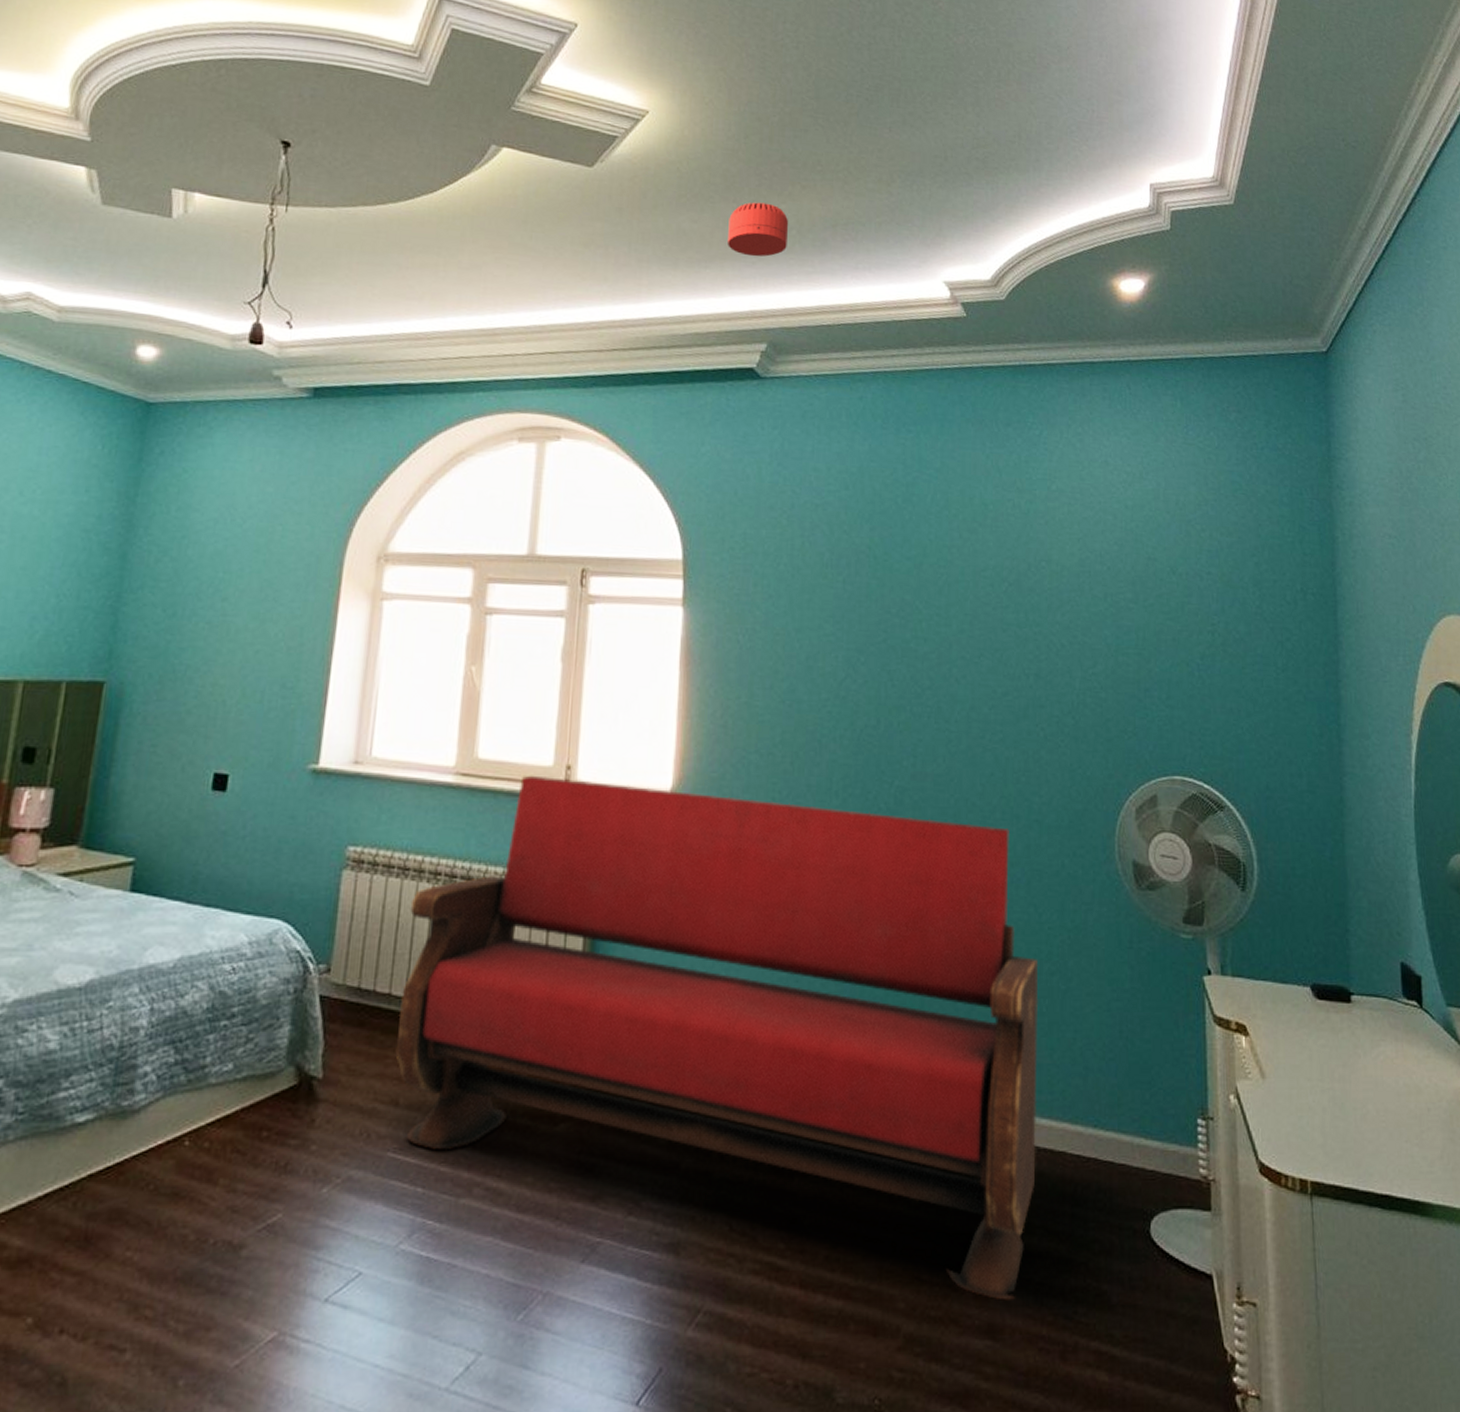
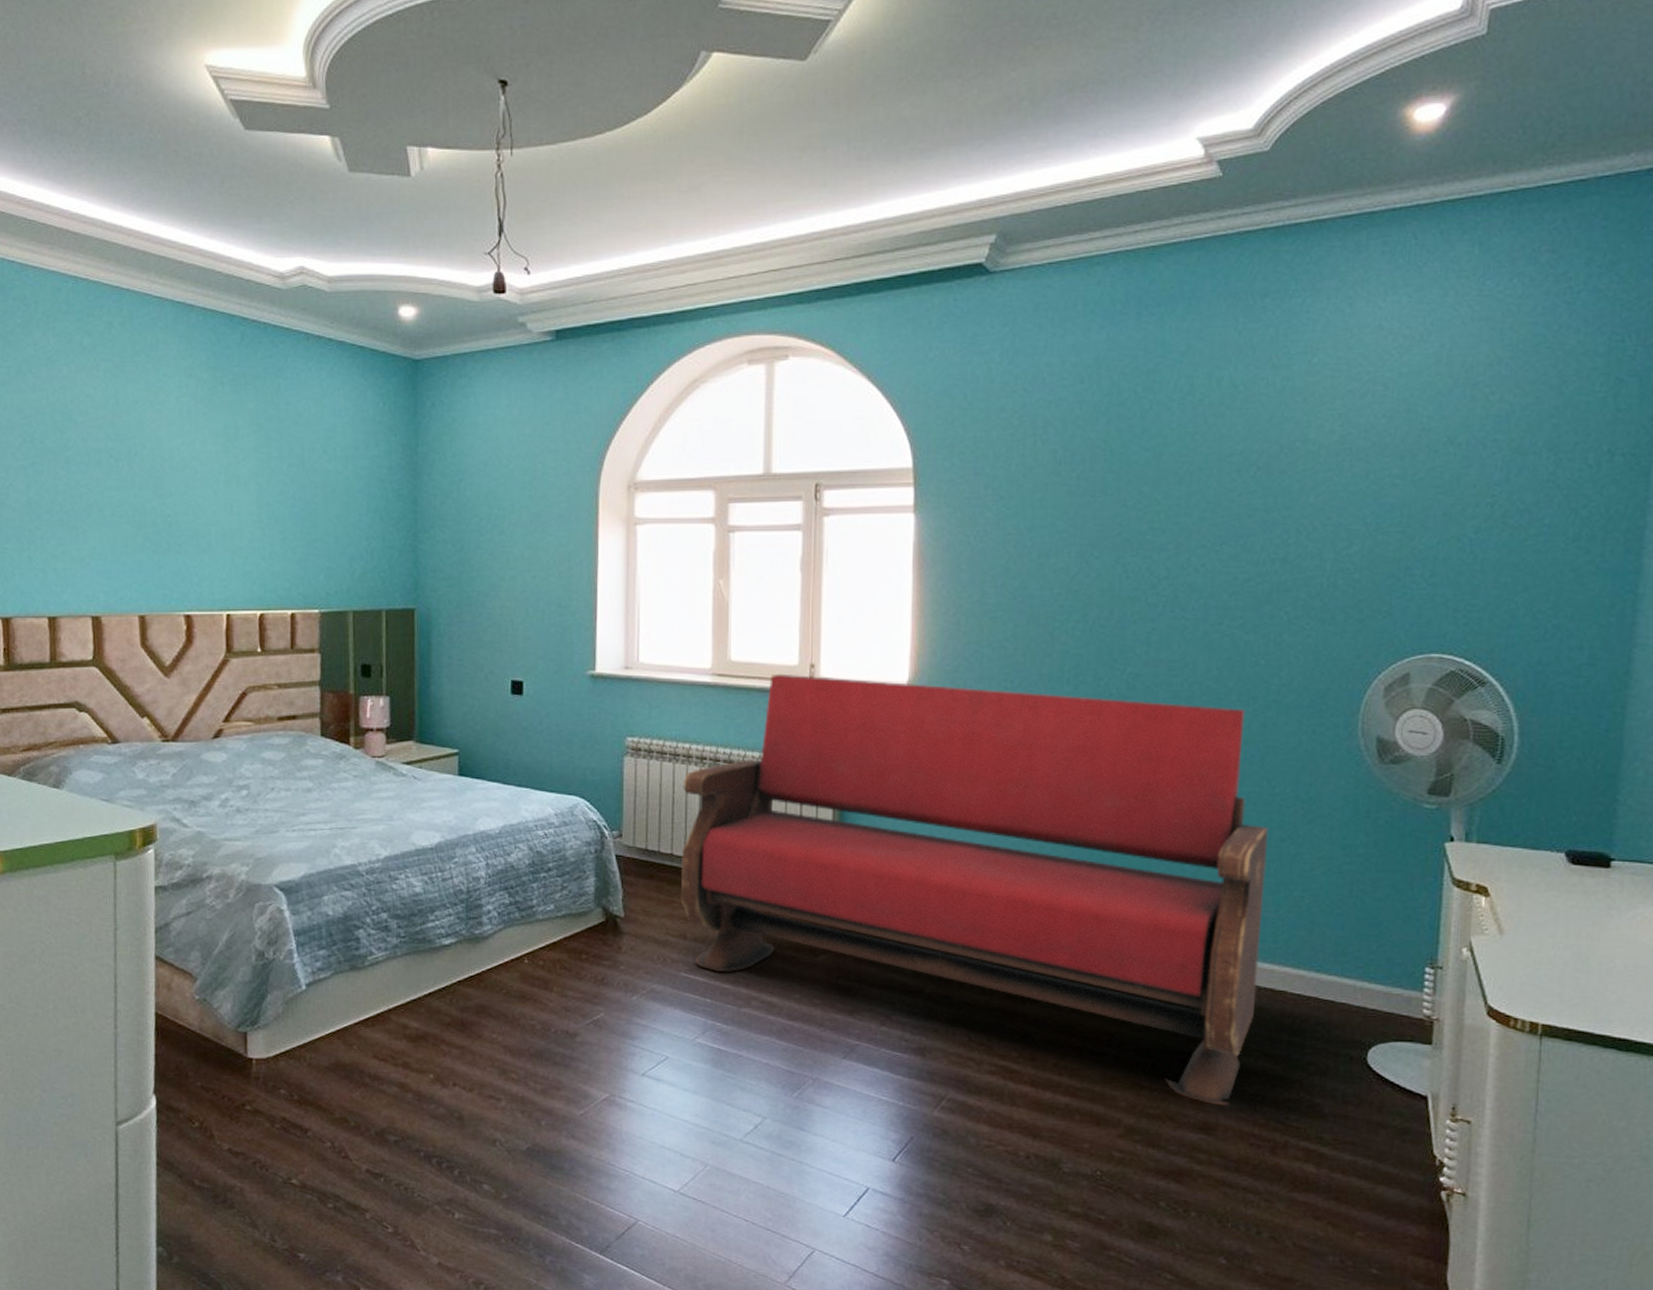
smoke detector: present [728,202,789,257] -> none [953,73,1020,138]

